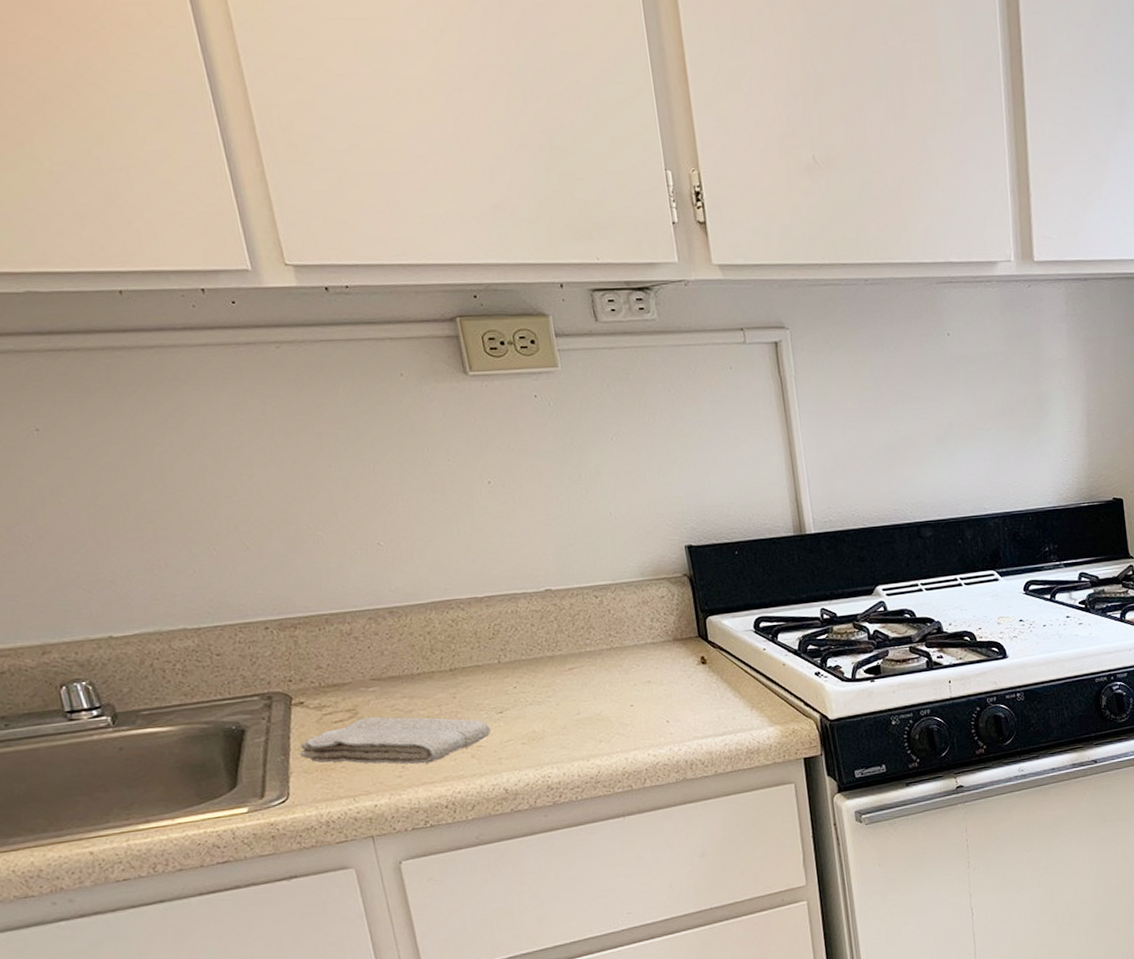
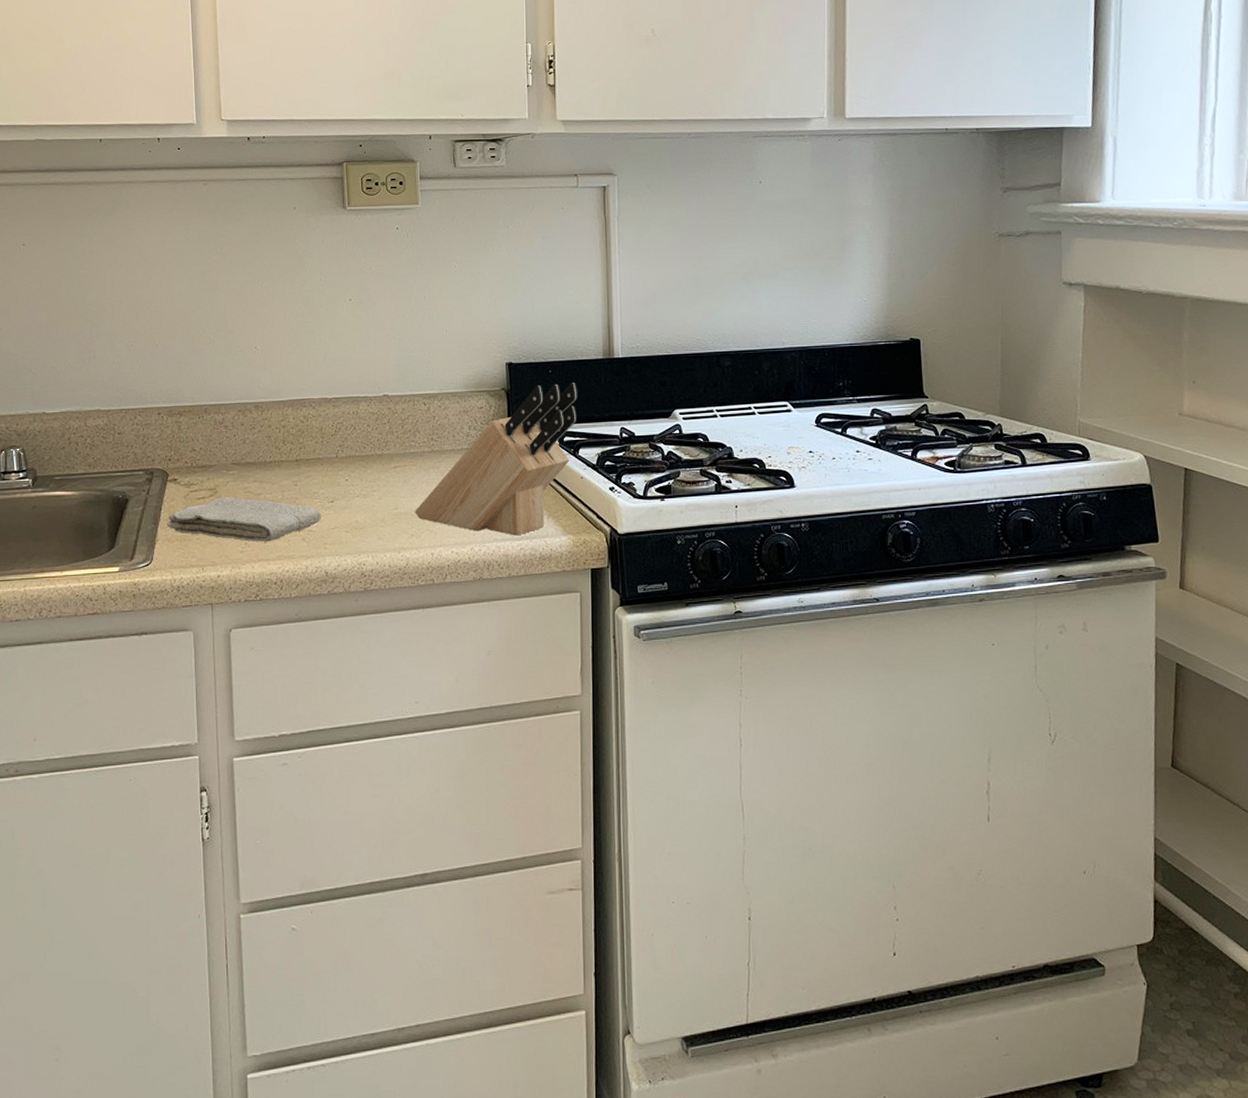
knife block: none [600,563,773,732] -> present [414,383,578,536]

